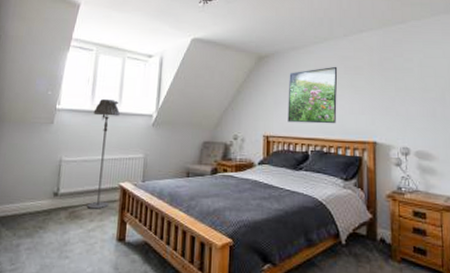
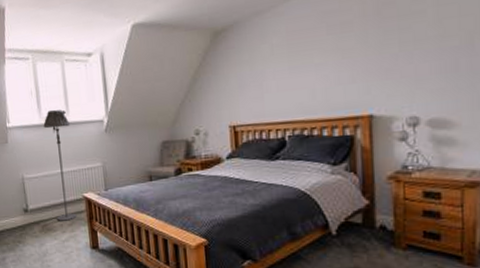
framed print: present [287,66,338,124] -> none [254,26,319,107]

